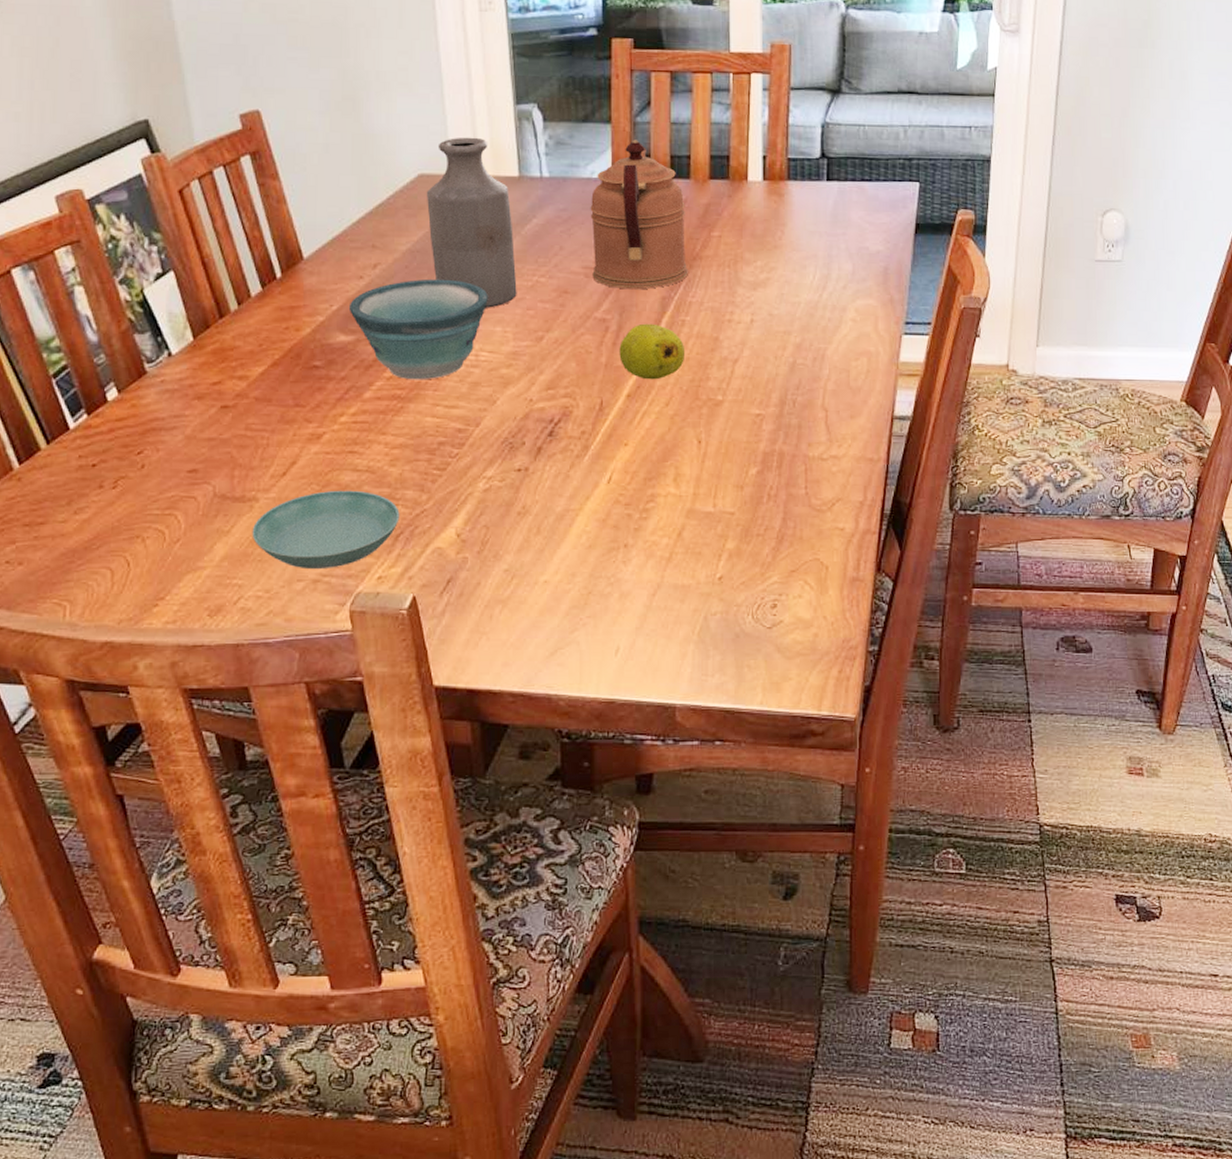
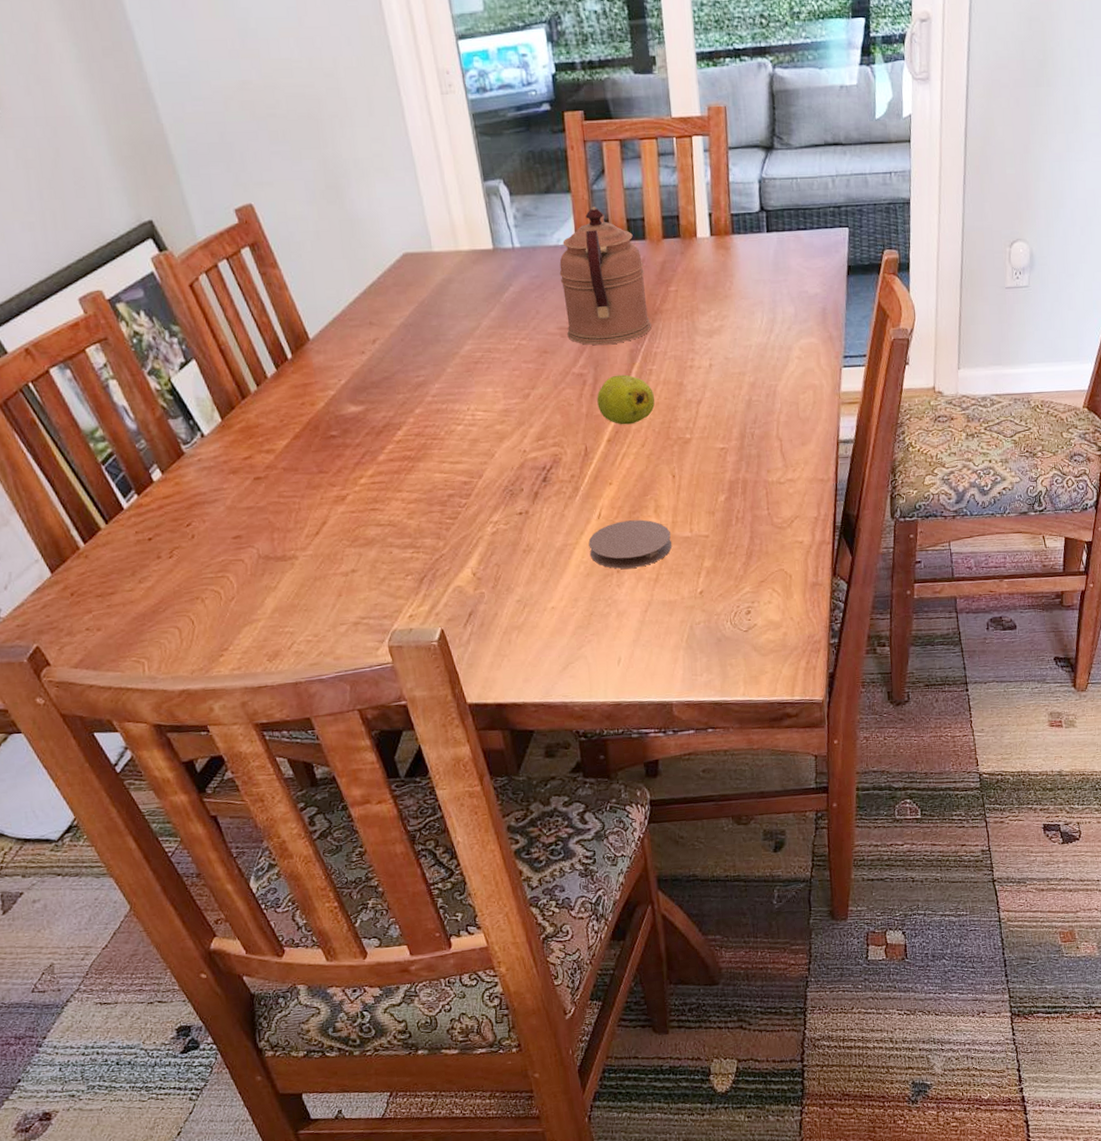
saucer: present [252,490,400,570] -> none [295,542,422,614]
bowl: present [350,279,488,380] -> none [356,348,478,442]
bottle: present [426,137,517,308] -> none [411,215,503,372]
coaster: none [594,488,690,543] -> present [588,519,672,569]

